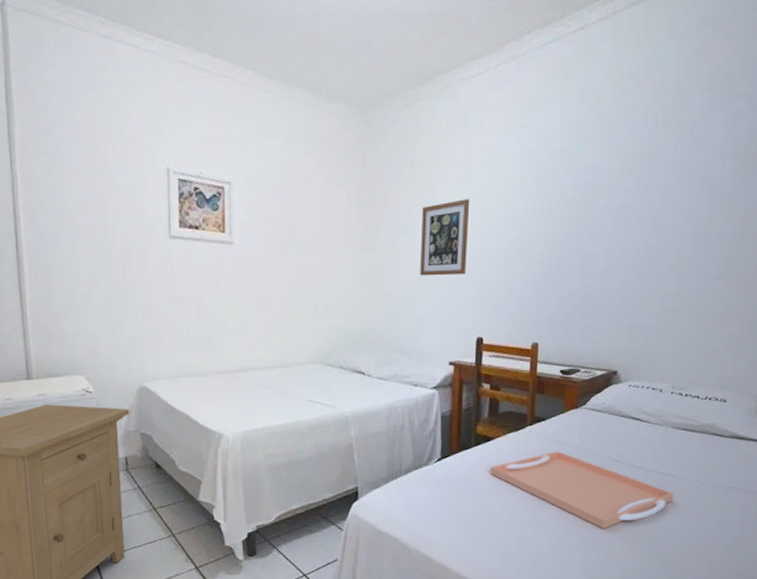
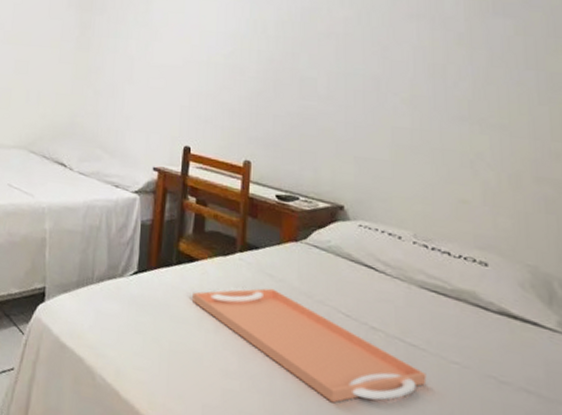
wall art: present [420,199,470,276] -> none [130,12,183,82]

